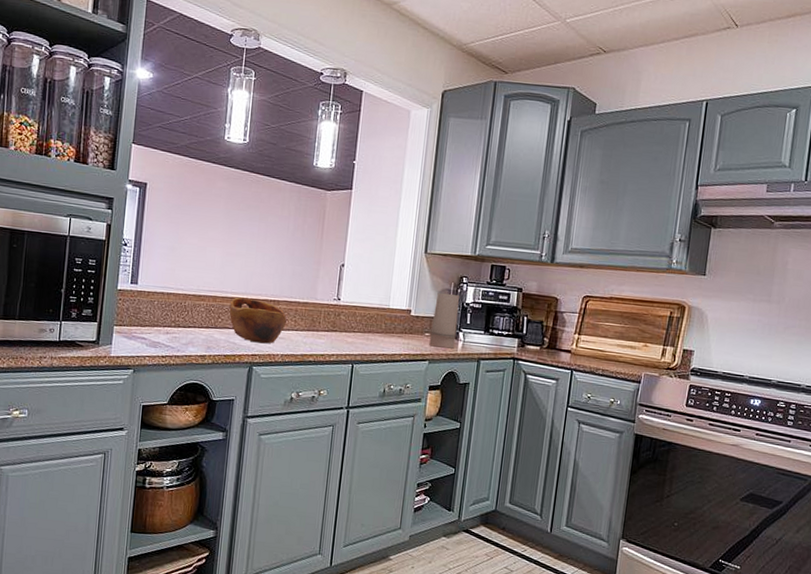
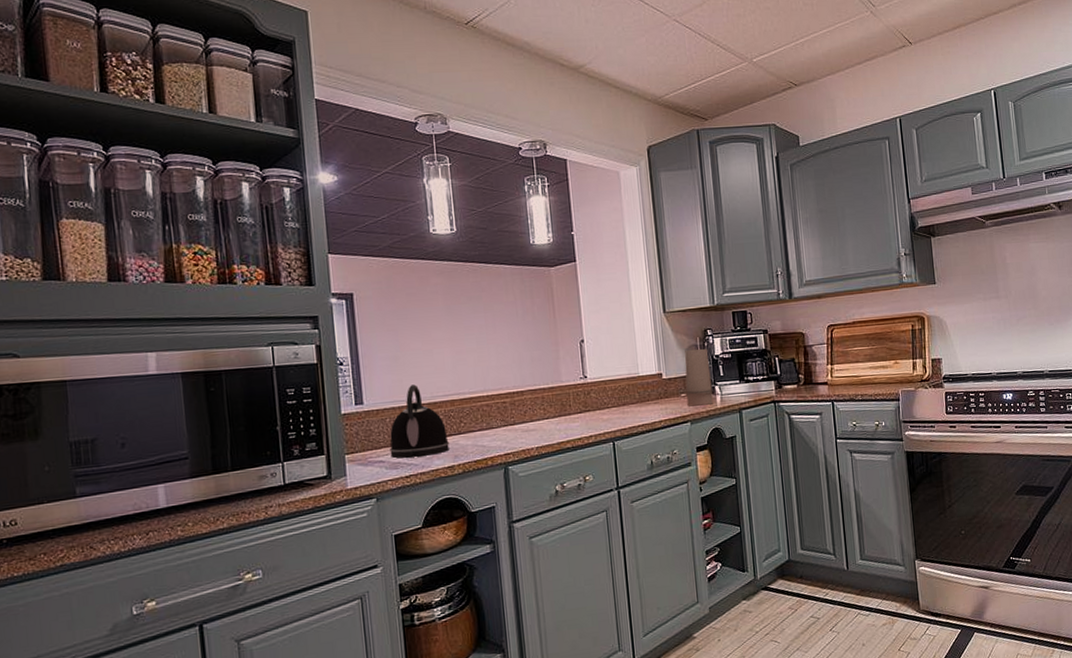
kettle: none [152,275,206,342] -> present [390,384,450,459]
wooden bowl: present [229,297,287,344] -> none [470,395,535,441]

